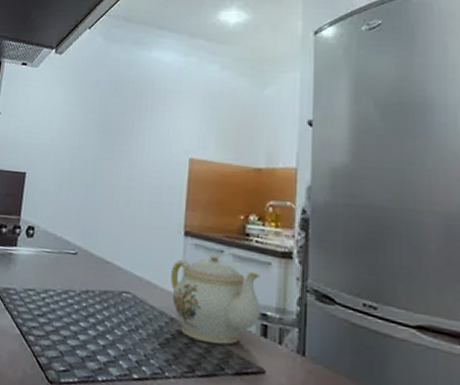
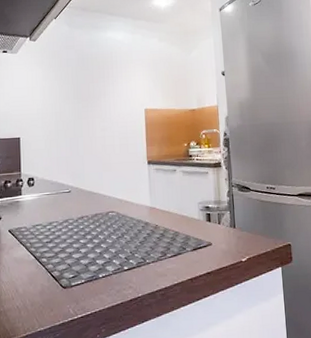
teapot: present [170,253,261,345] -> none [141,172,205,234]

